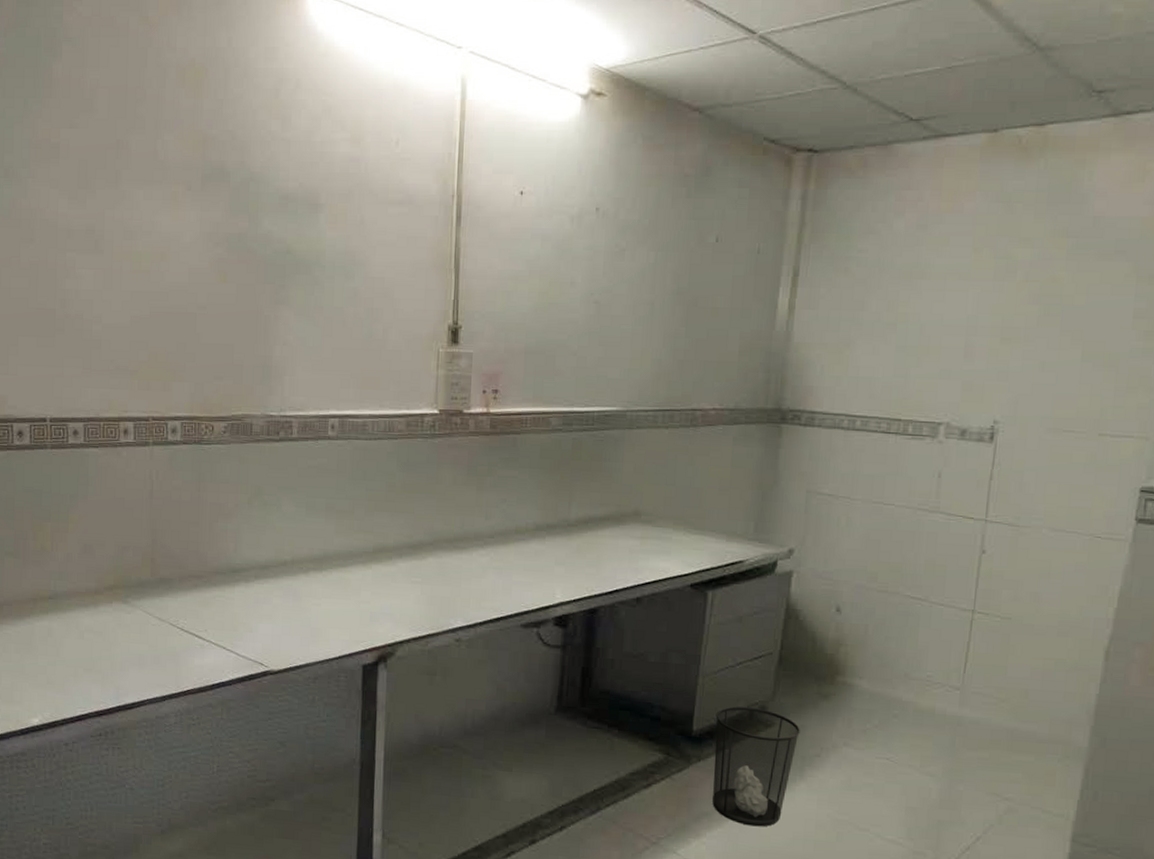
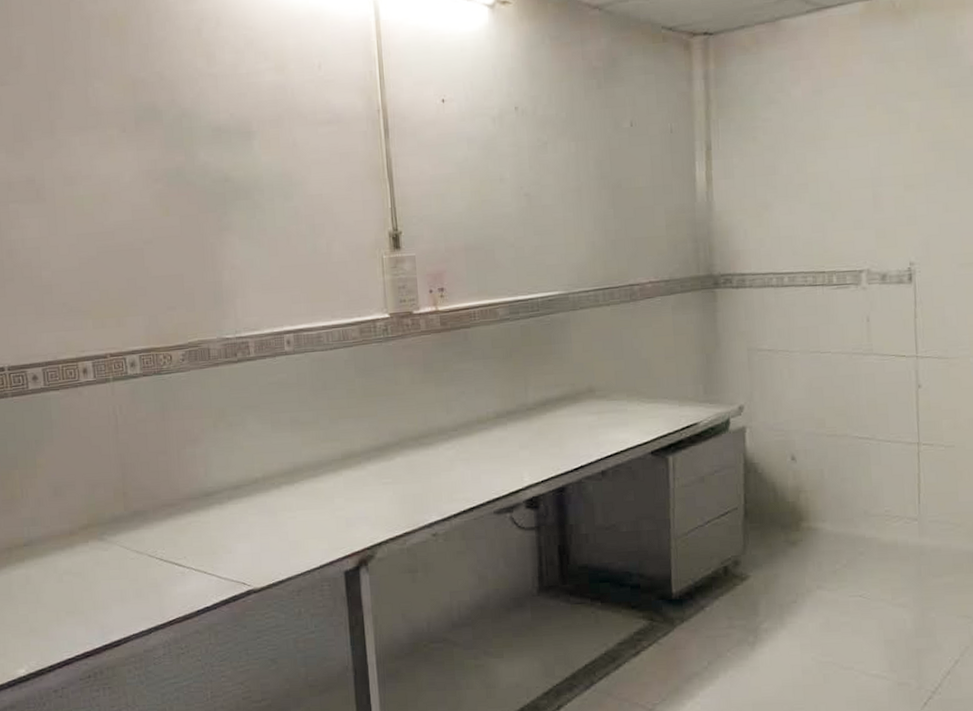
waste bin: present [712,706,800,827] -> none [692,563,774,680]

